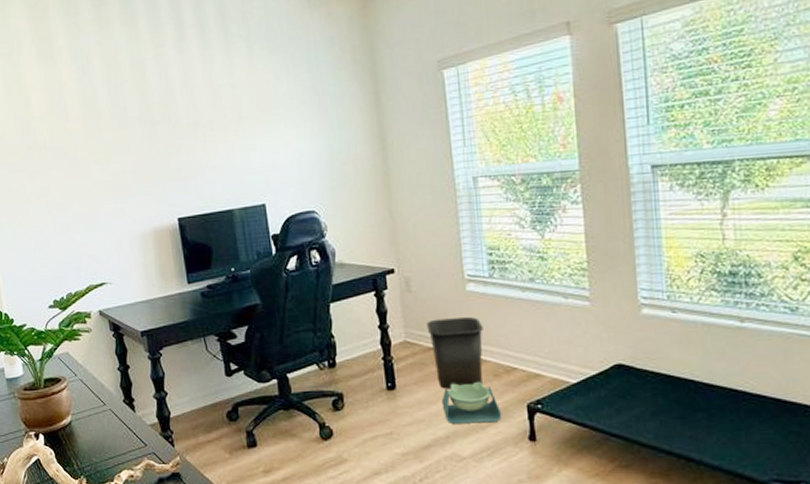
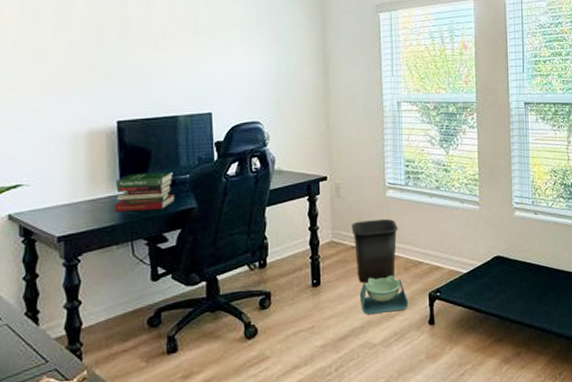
books: none [184,268,239,309] -> present [114,172,175,213]

